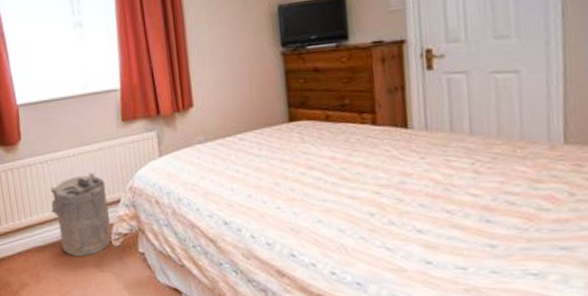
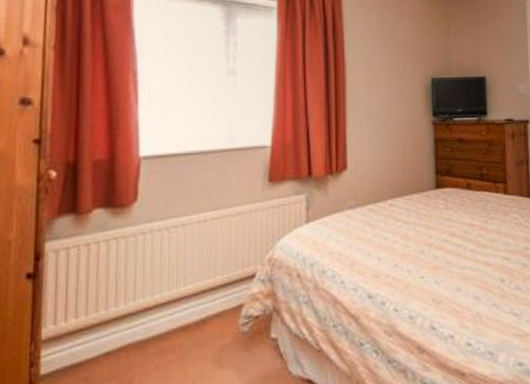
laundry hamper: present [51,173,113,256] -> none [164,242,241,351]

